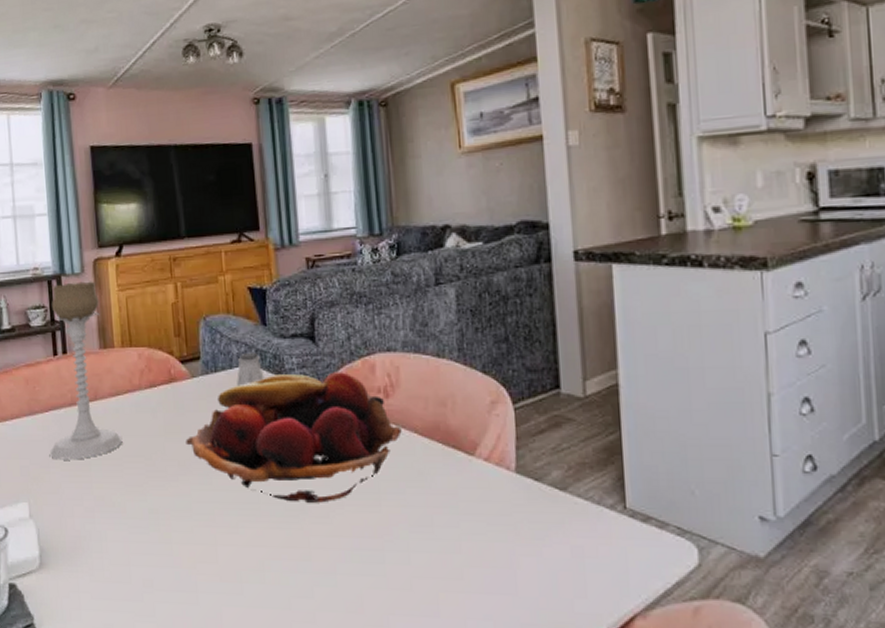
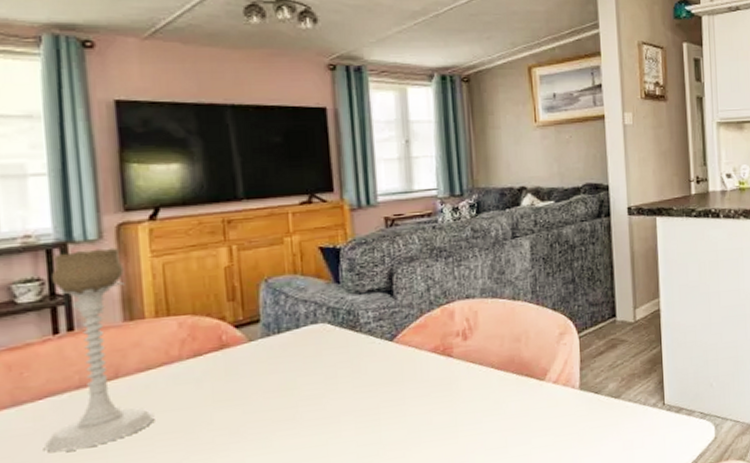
fruit basket: present [186,372,402,503] -> none [240,320,479,449]
saltshaker: present [236,352,265,386] -> none [303,310,337,345]

